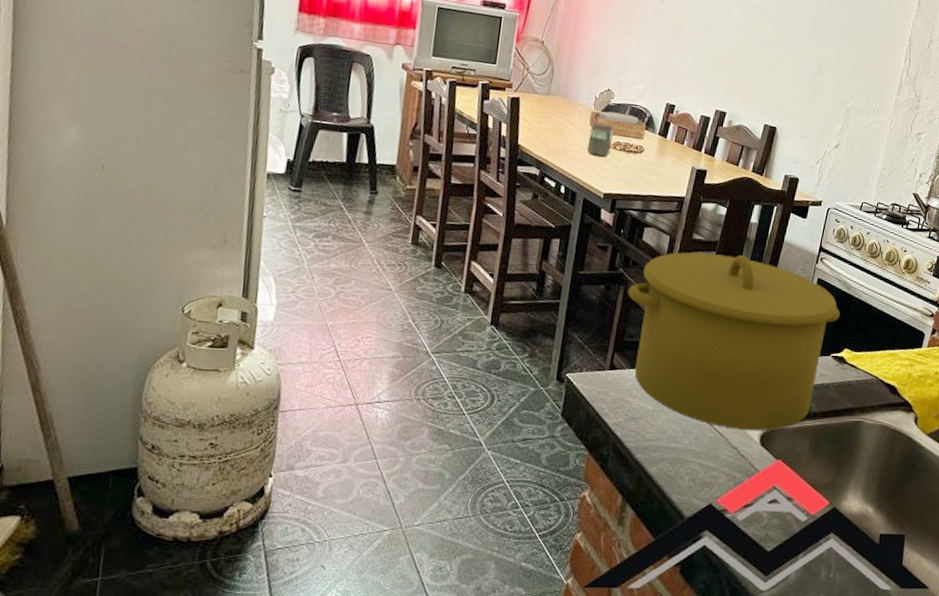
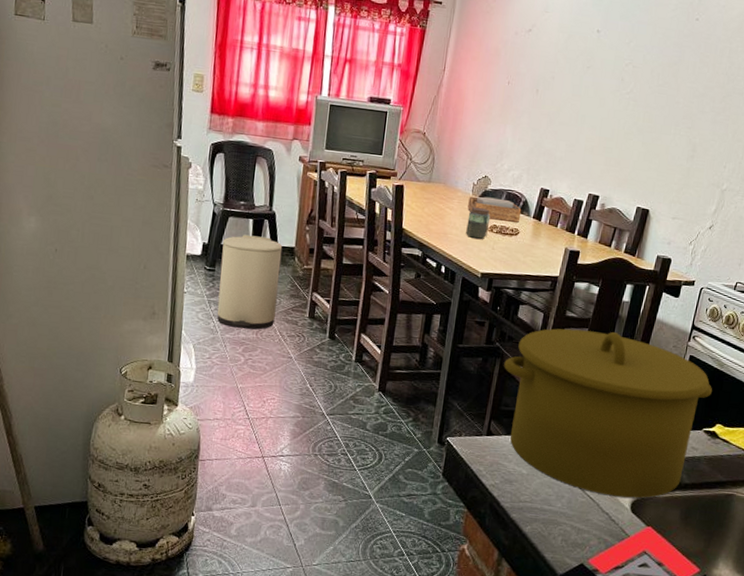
pedal bin: none [303,150,382,259] -> present [217,234,283,330]

